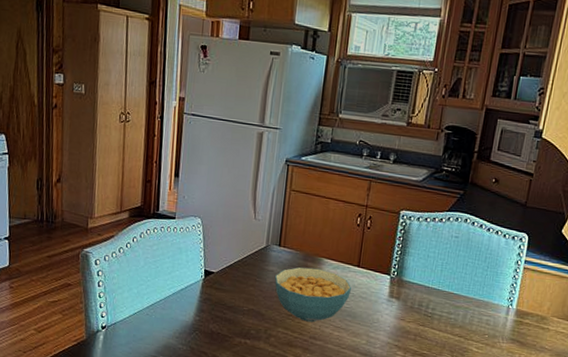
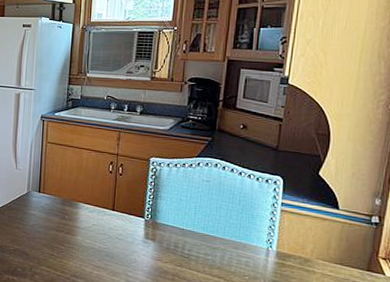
cereal bowl: present [275,267,351,323] -> none [37,211,108,262]

